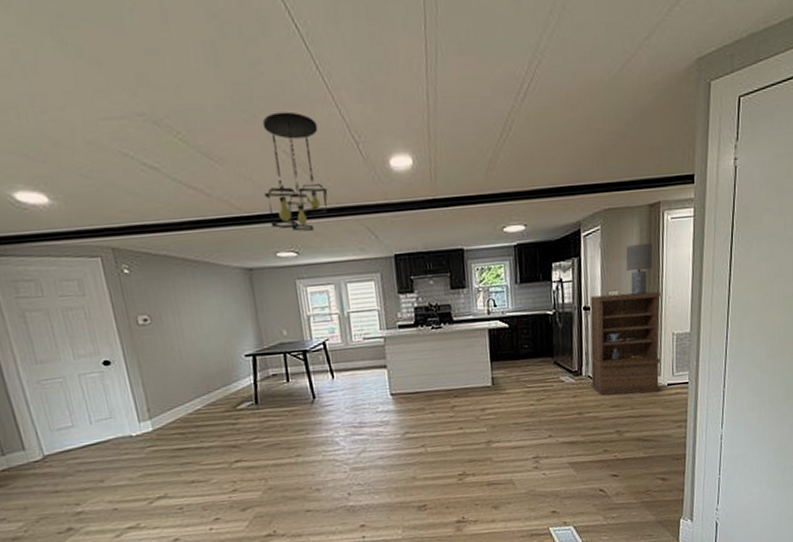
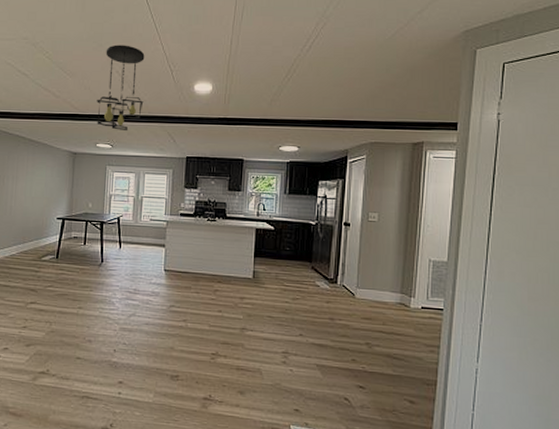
bookshelf: present [590,291,661,396] -> none [345,215,419,314]
lamp: present [625,242,653,295] -> none [387,175,414,220]

